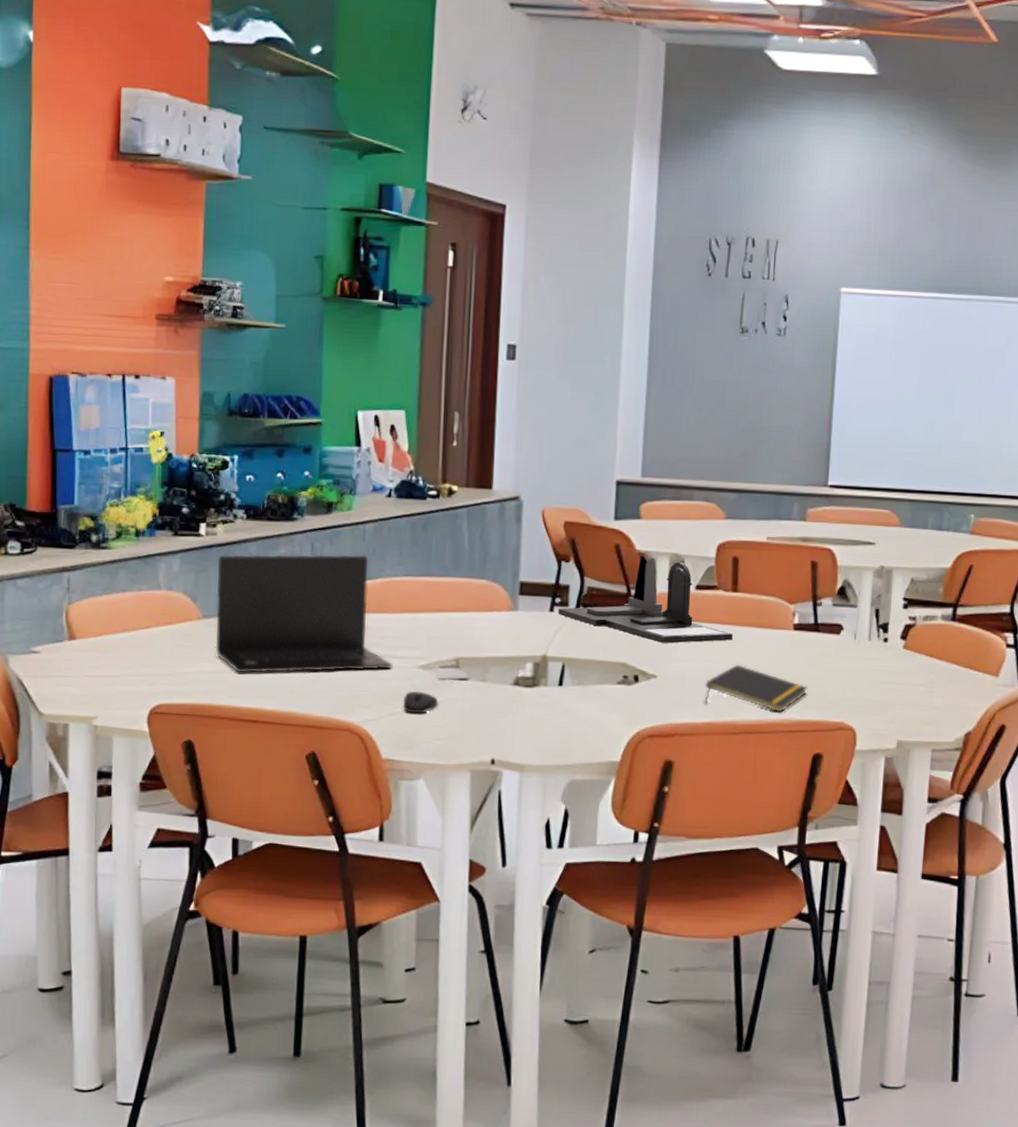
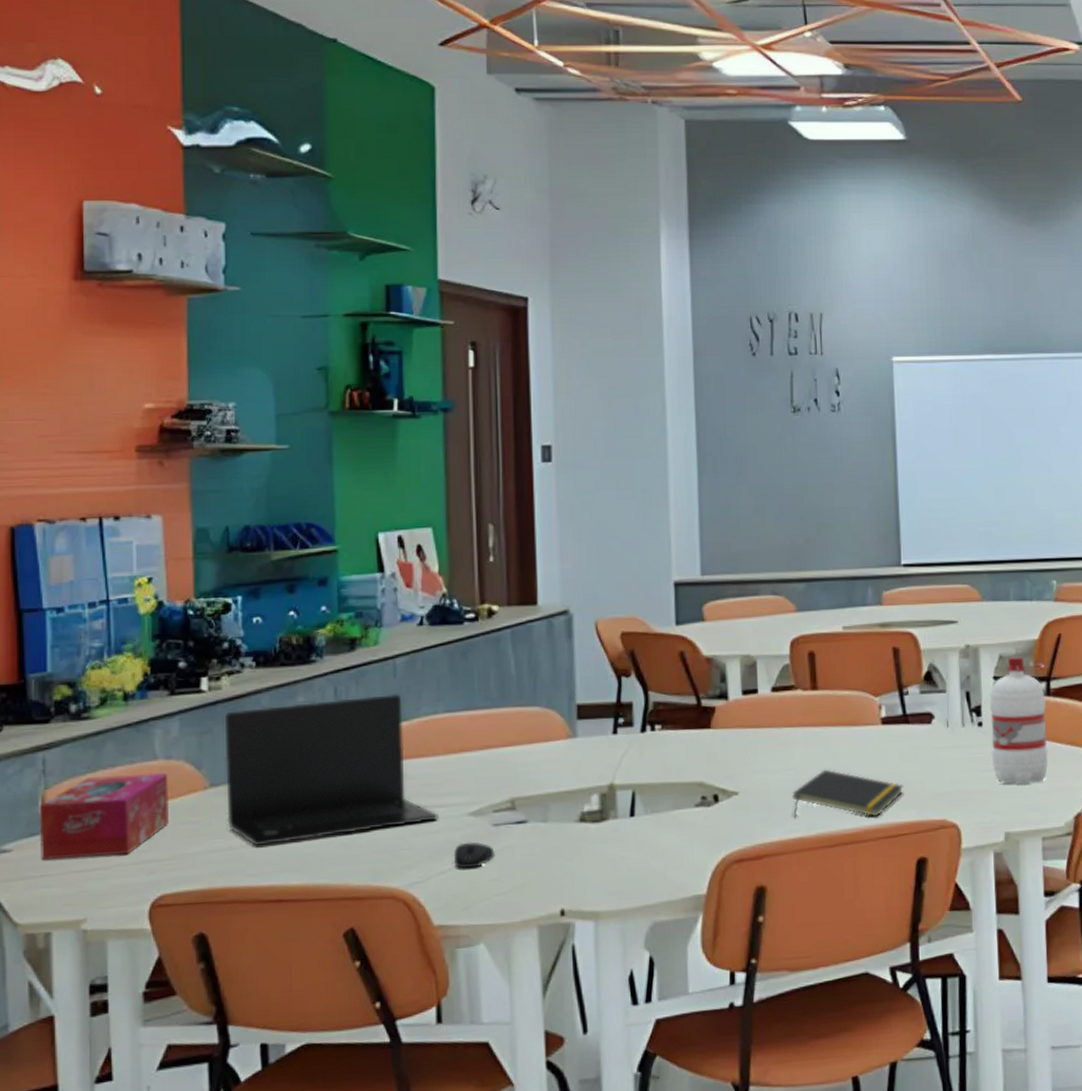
tissue box: none [62,598,169,667] -> present [39,772,170,861]
desk organizer: present [558,556,733,644] -> none [623,661,817,755]
water bottle: none [892,580,954,700] -> present [989,656,1048,785]

